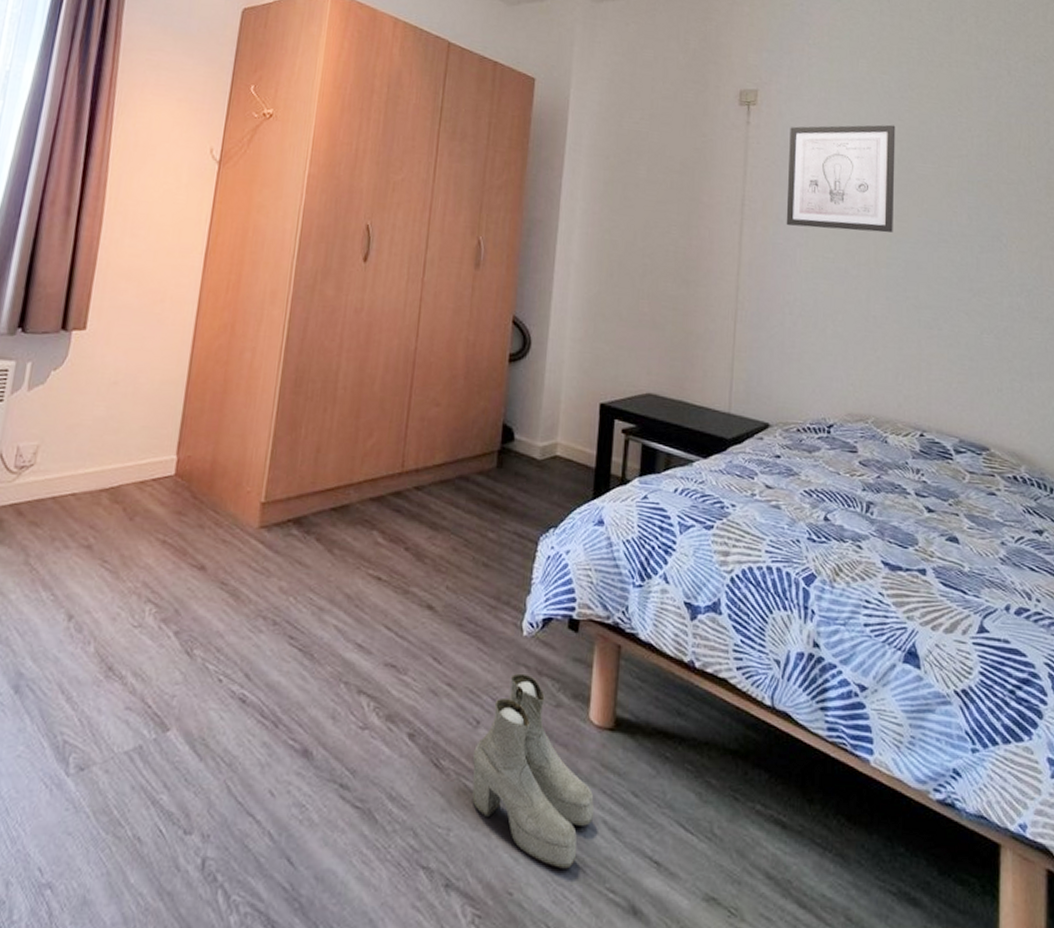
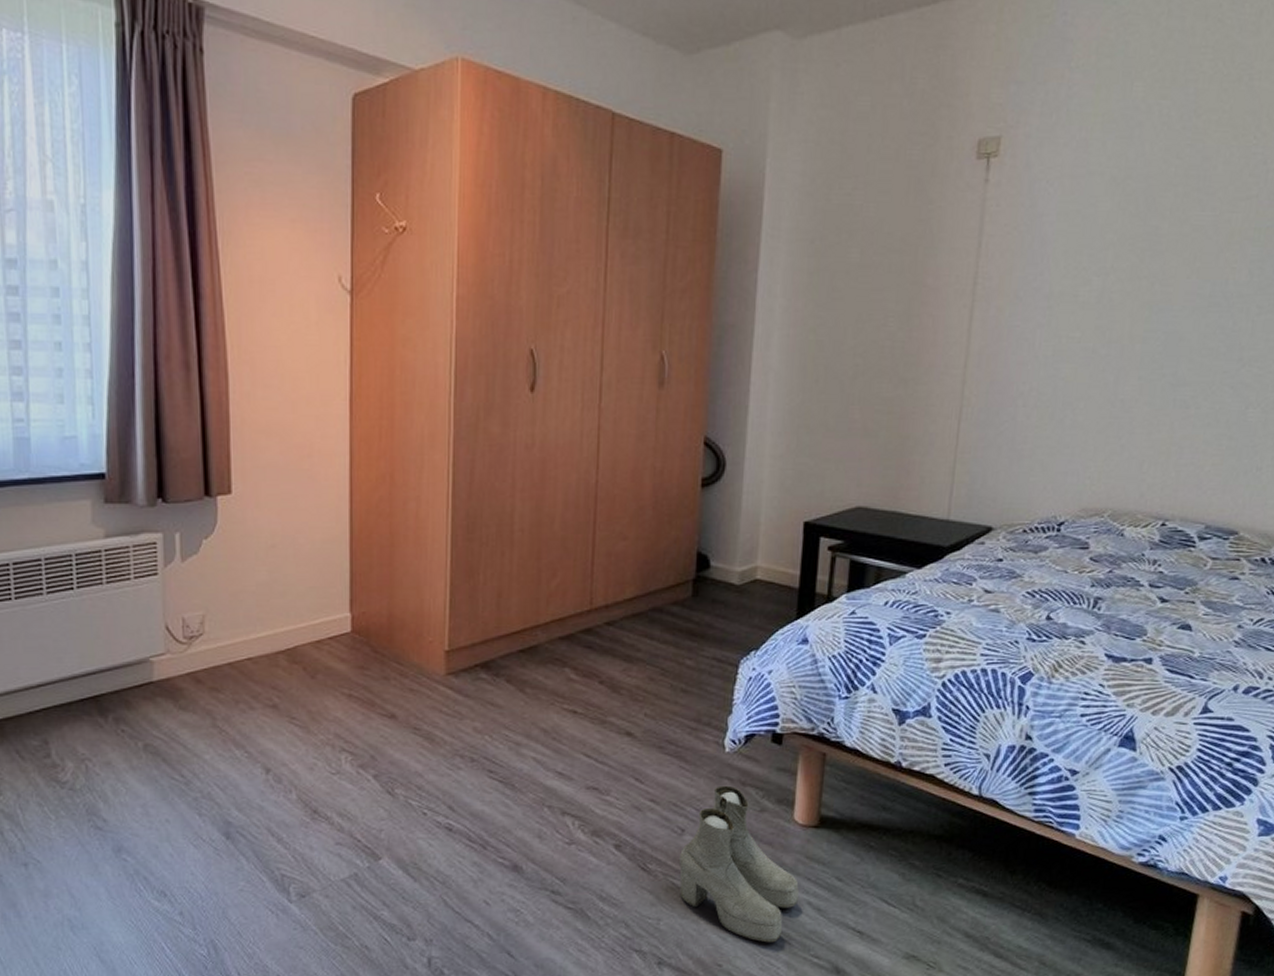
wall art: present [786,124,896,233] -> none [1025,165,1172,303]

